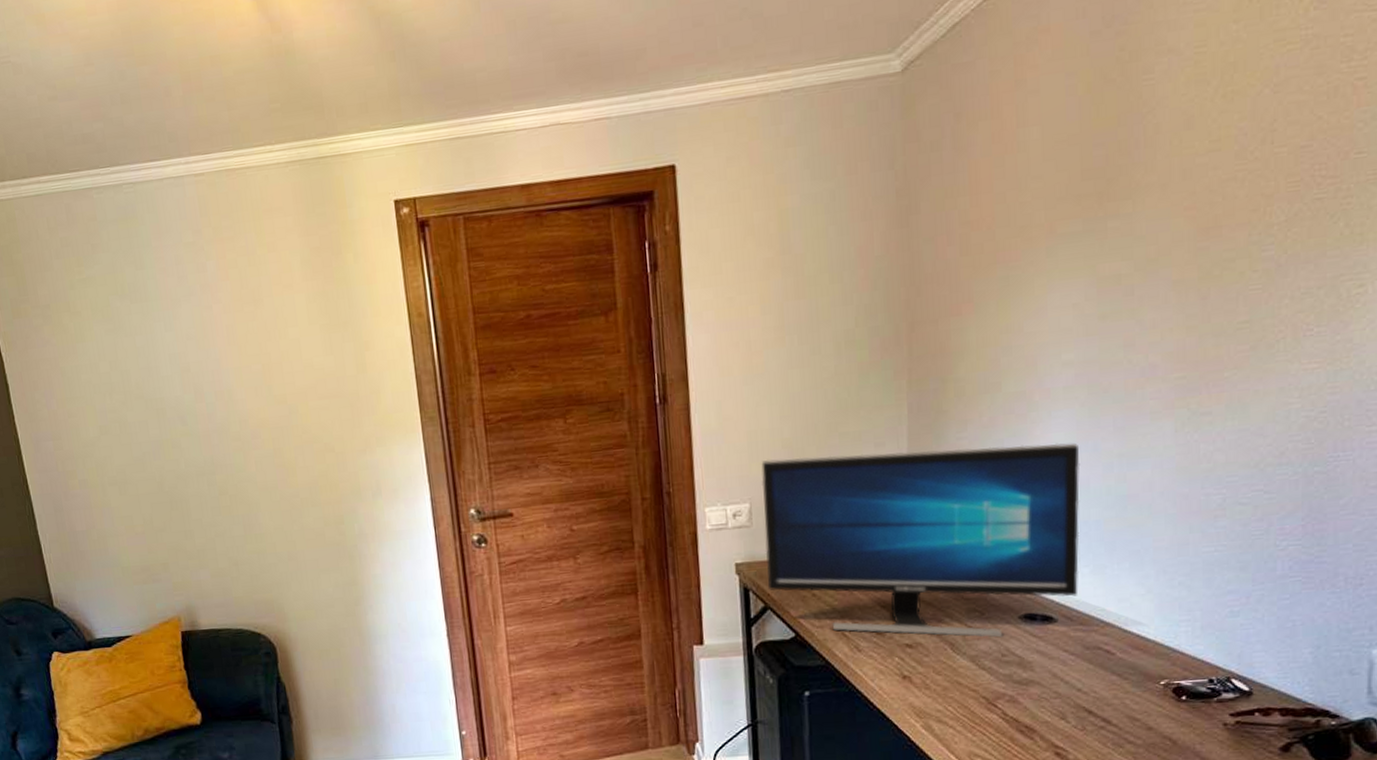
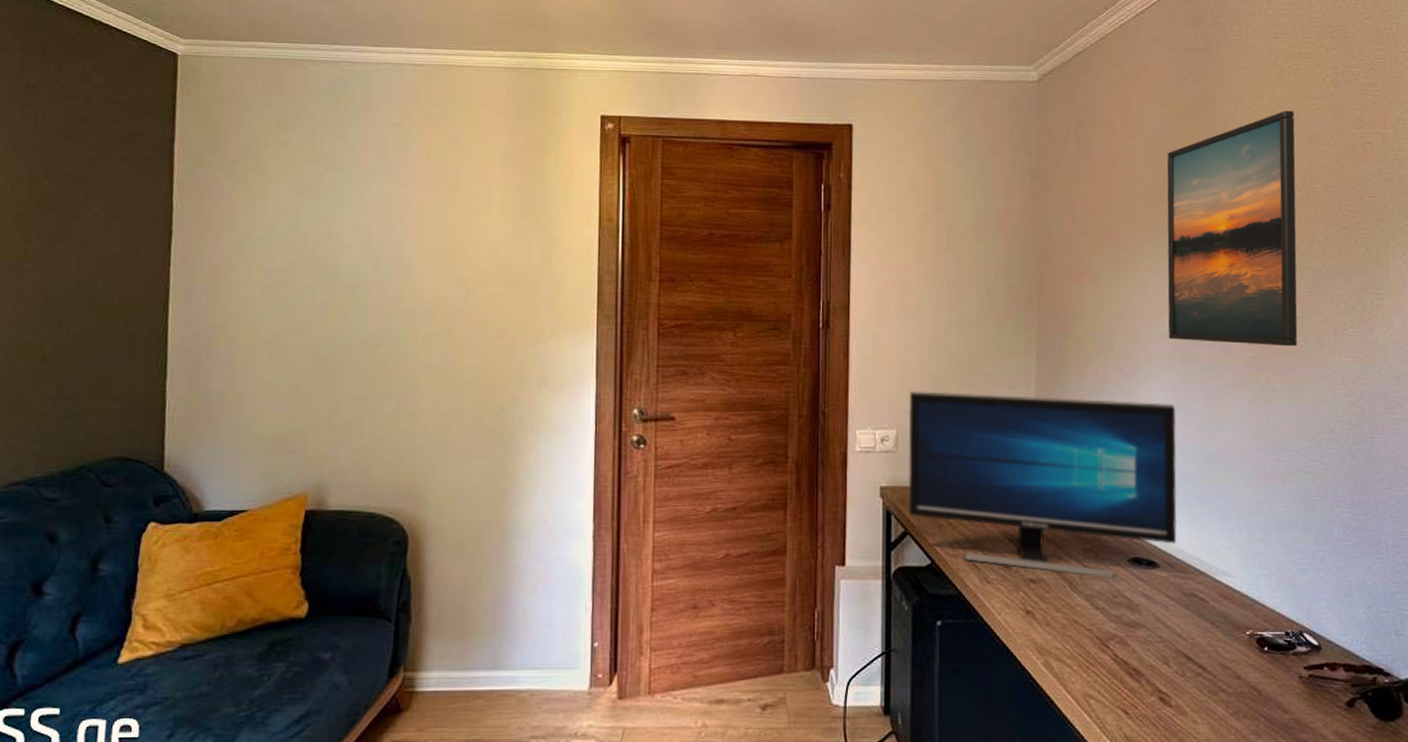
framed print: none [1071,52,1255,369] -> present [1167,110,1298,347]

